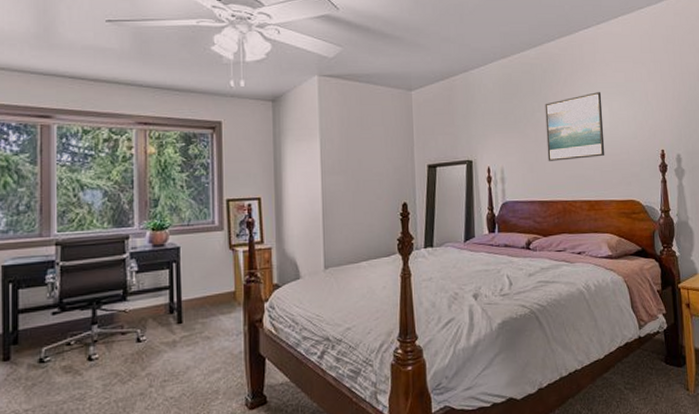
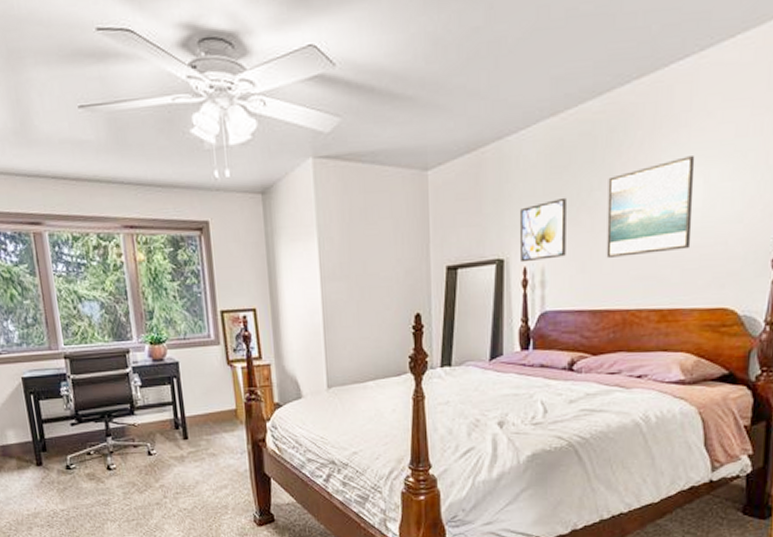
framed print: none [483,116,519,163] -> present [521,197,566,263]

